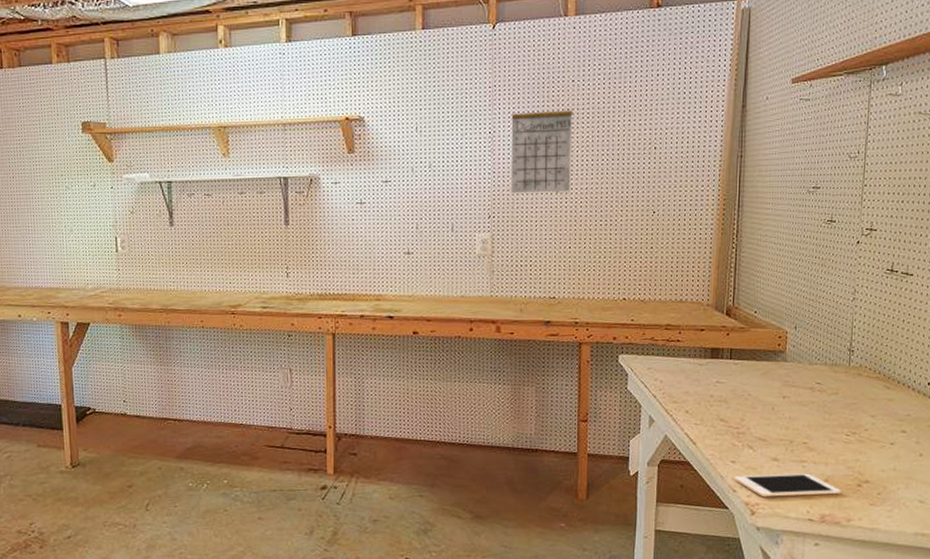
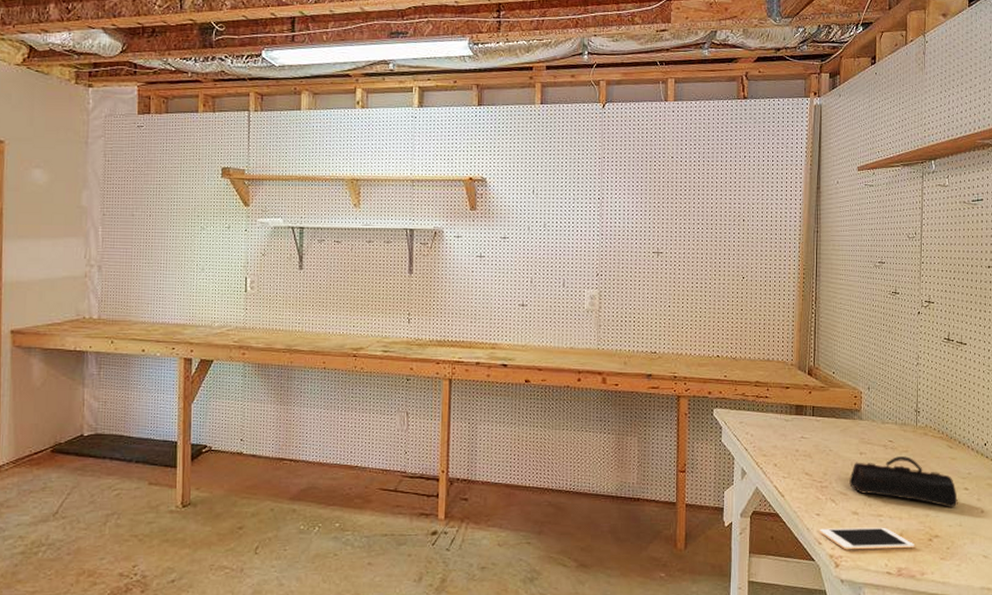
calendar: present [511,97,573,194] -> none [617,170,672,256]
pencil case: none [770,399,893,452] -> present [849,456,958,508]

